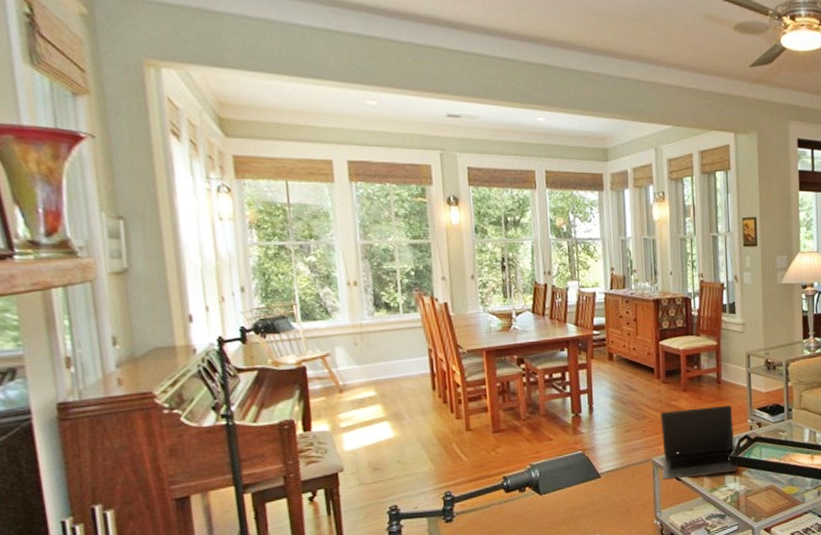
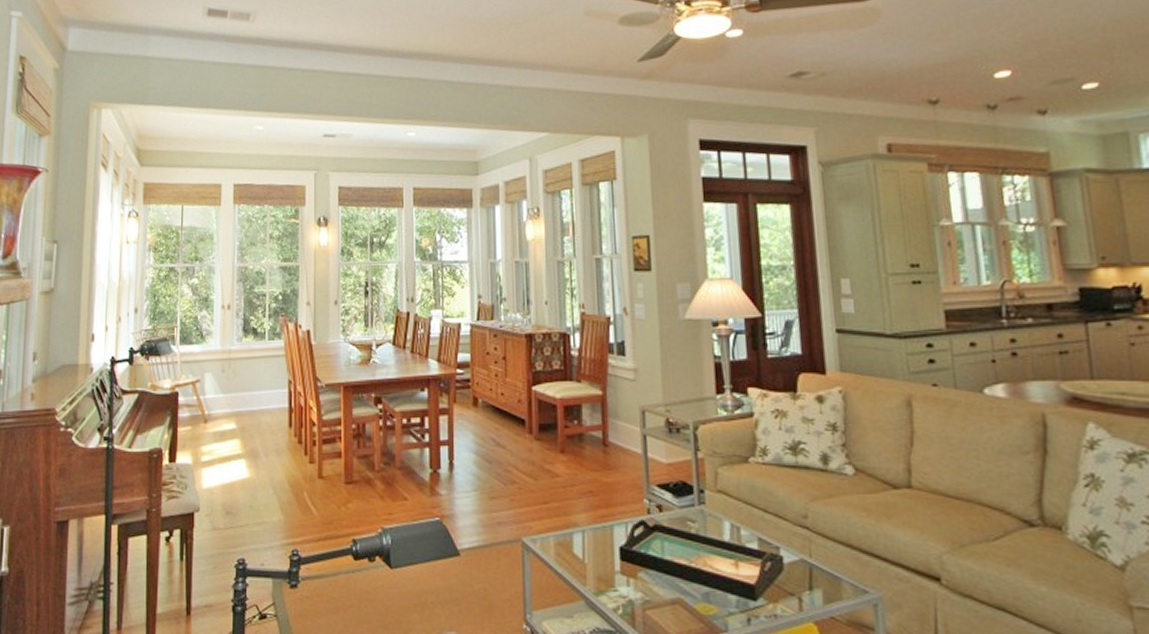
laptop computer: present [661,406,737,480] -> none [532,476,631,572]

